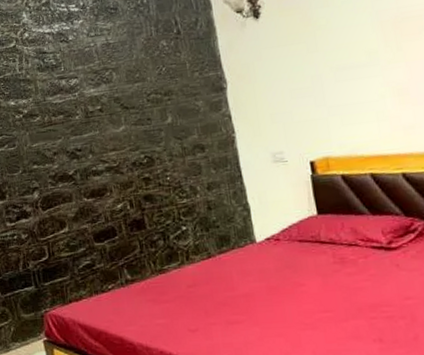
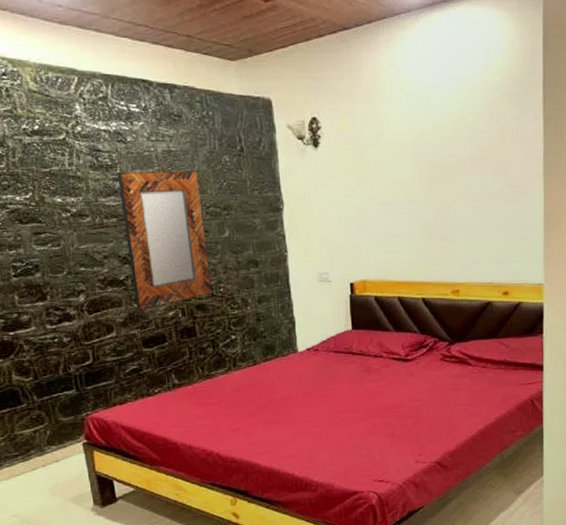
home mirror: none [61,59,158,203] -> present [117,170,211,309]

